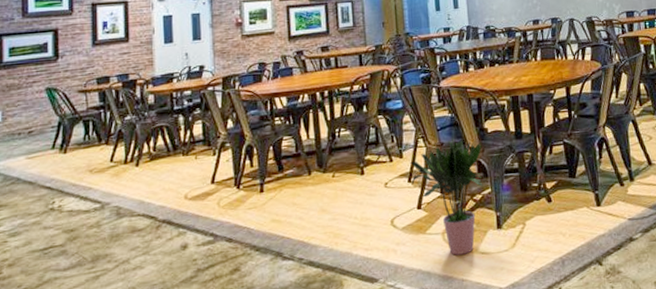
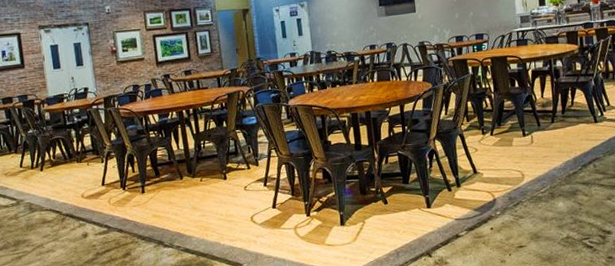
potted plant: present [410,138,483,255] -> none [265,150,328,246]

